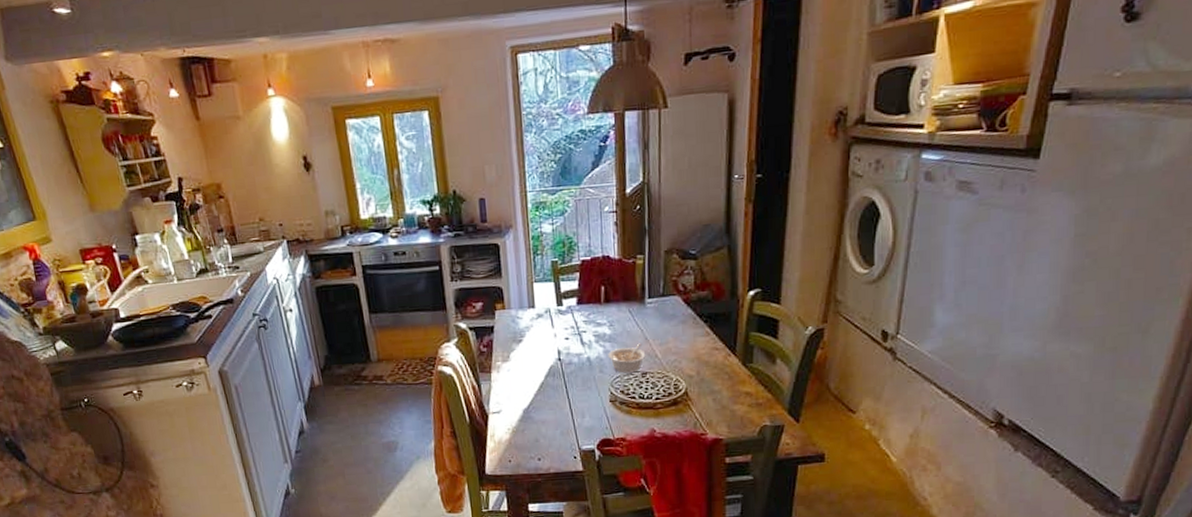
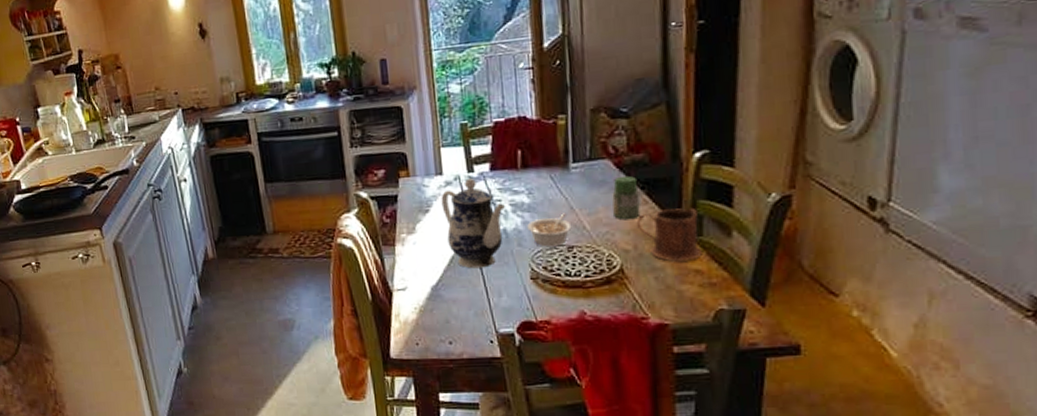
teapot: none [533,312,589,393] -> present [441,179,505,269]
jar: none [680,310,703,350] -> present [612,175,641,220]
mug: none [699,339,752,386] -> present [636,207,702,262]

